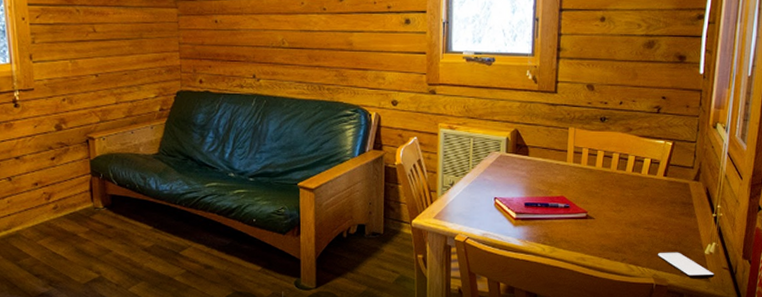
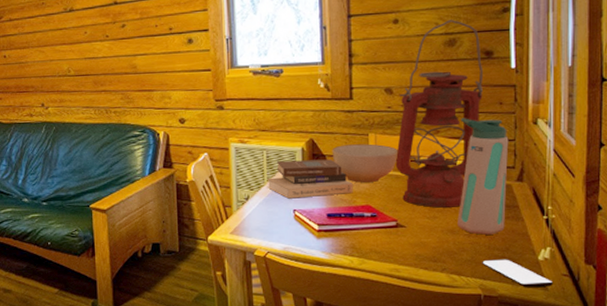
books: none [471,149,551,187] -> present [267,159,353,199]
bowl: none [534,137,594,174] -> present [332,144,399,183]
lantern: none [590,22,676,202] -> present [395,20,484,208]
water bottle: none [639,118,691,230] -> present [457,118,509,236]

